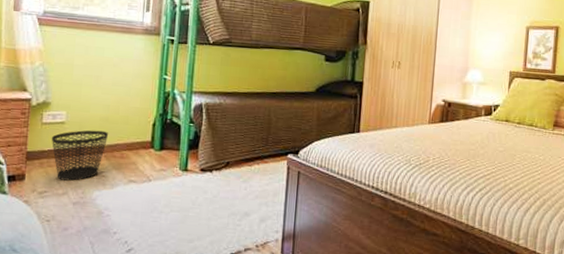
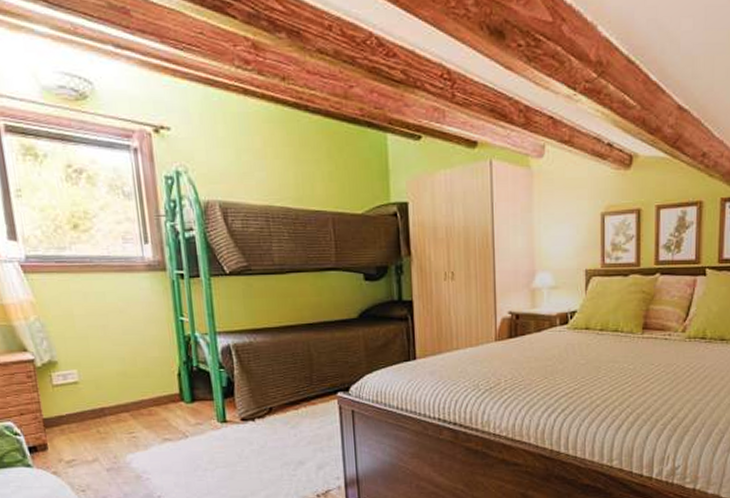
wastebasket: present [51,130,109,181] -> none [66,387,131,446]

